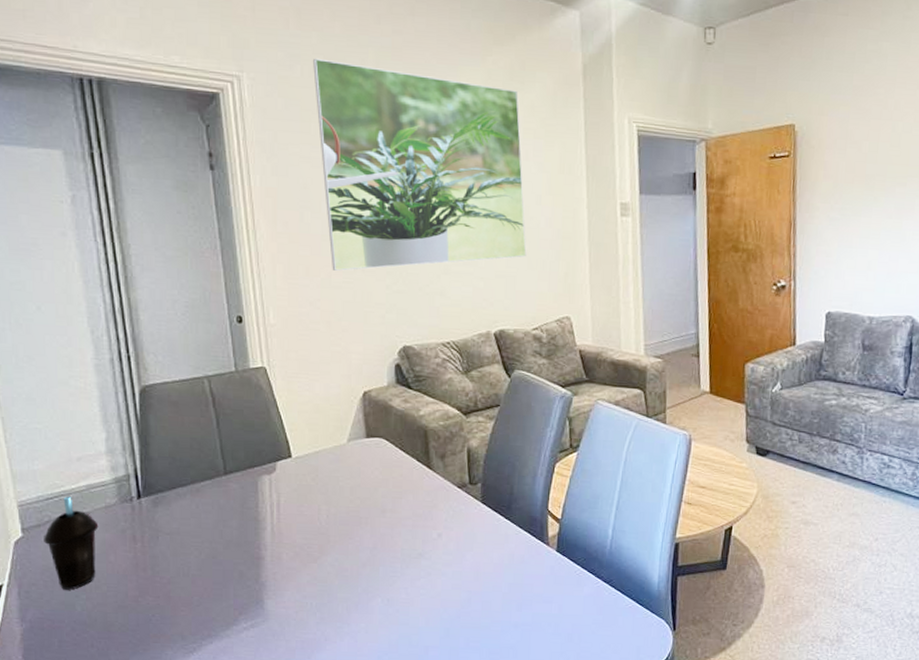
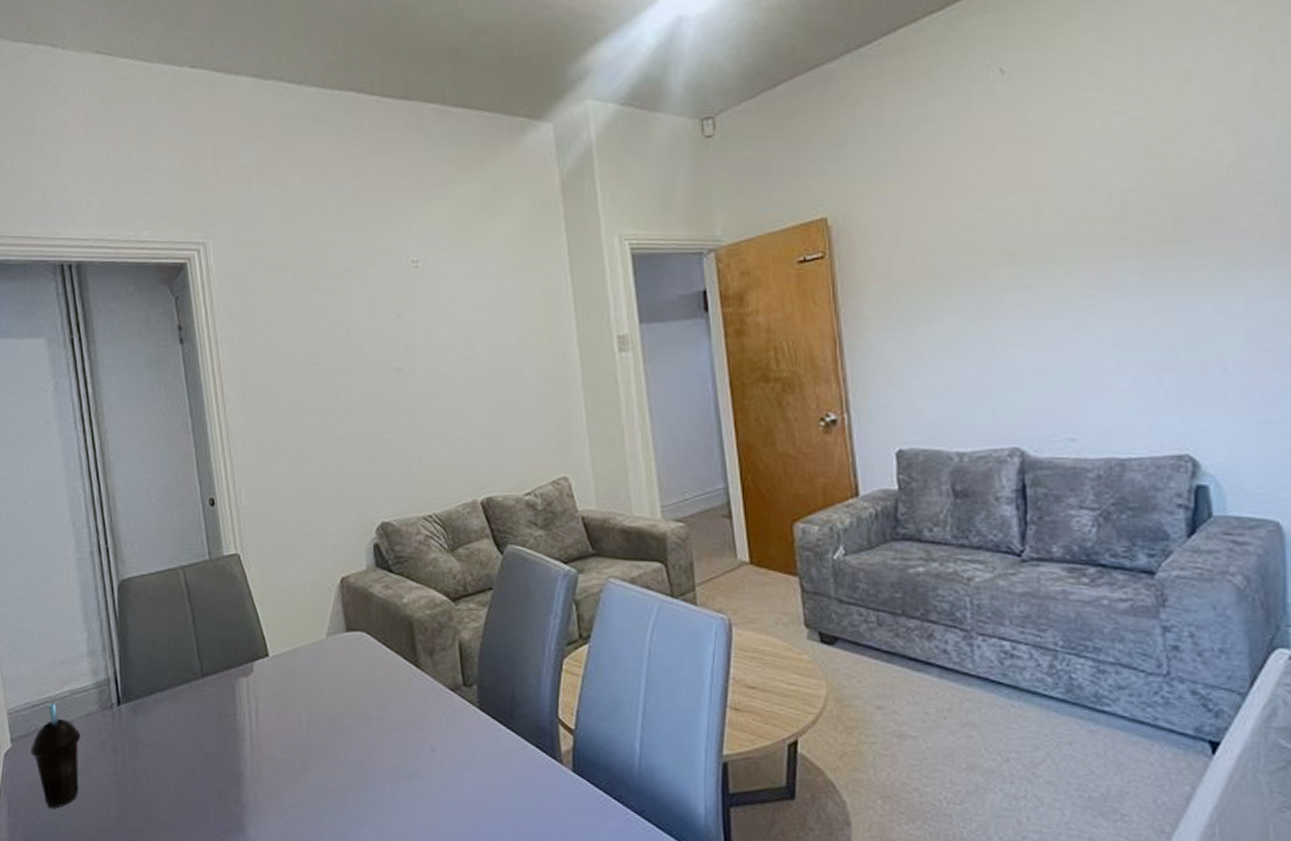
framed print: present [313,58,527,271] -> none [276,214,512,441]

